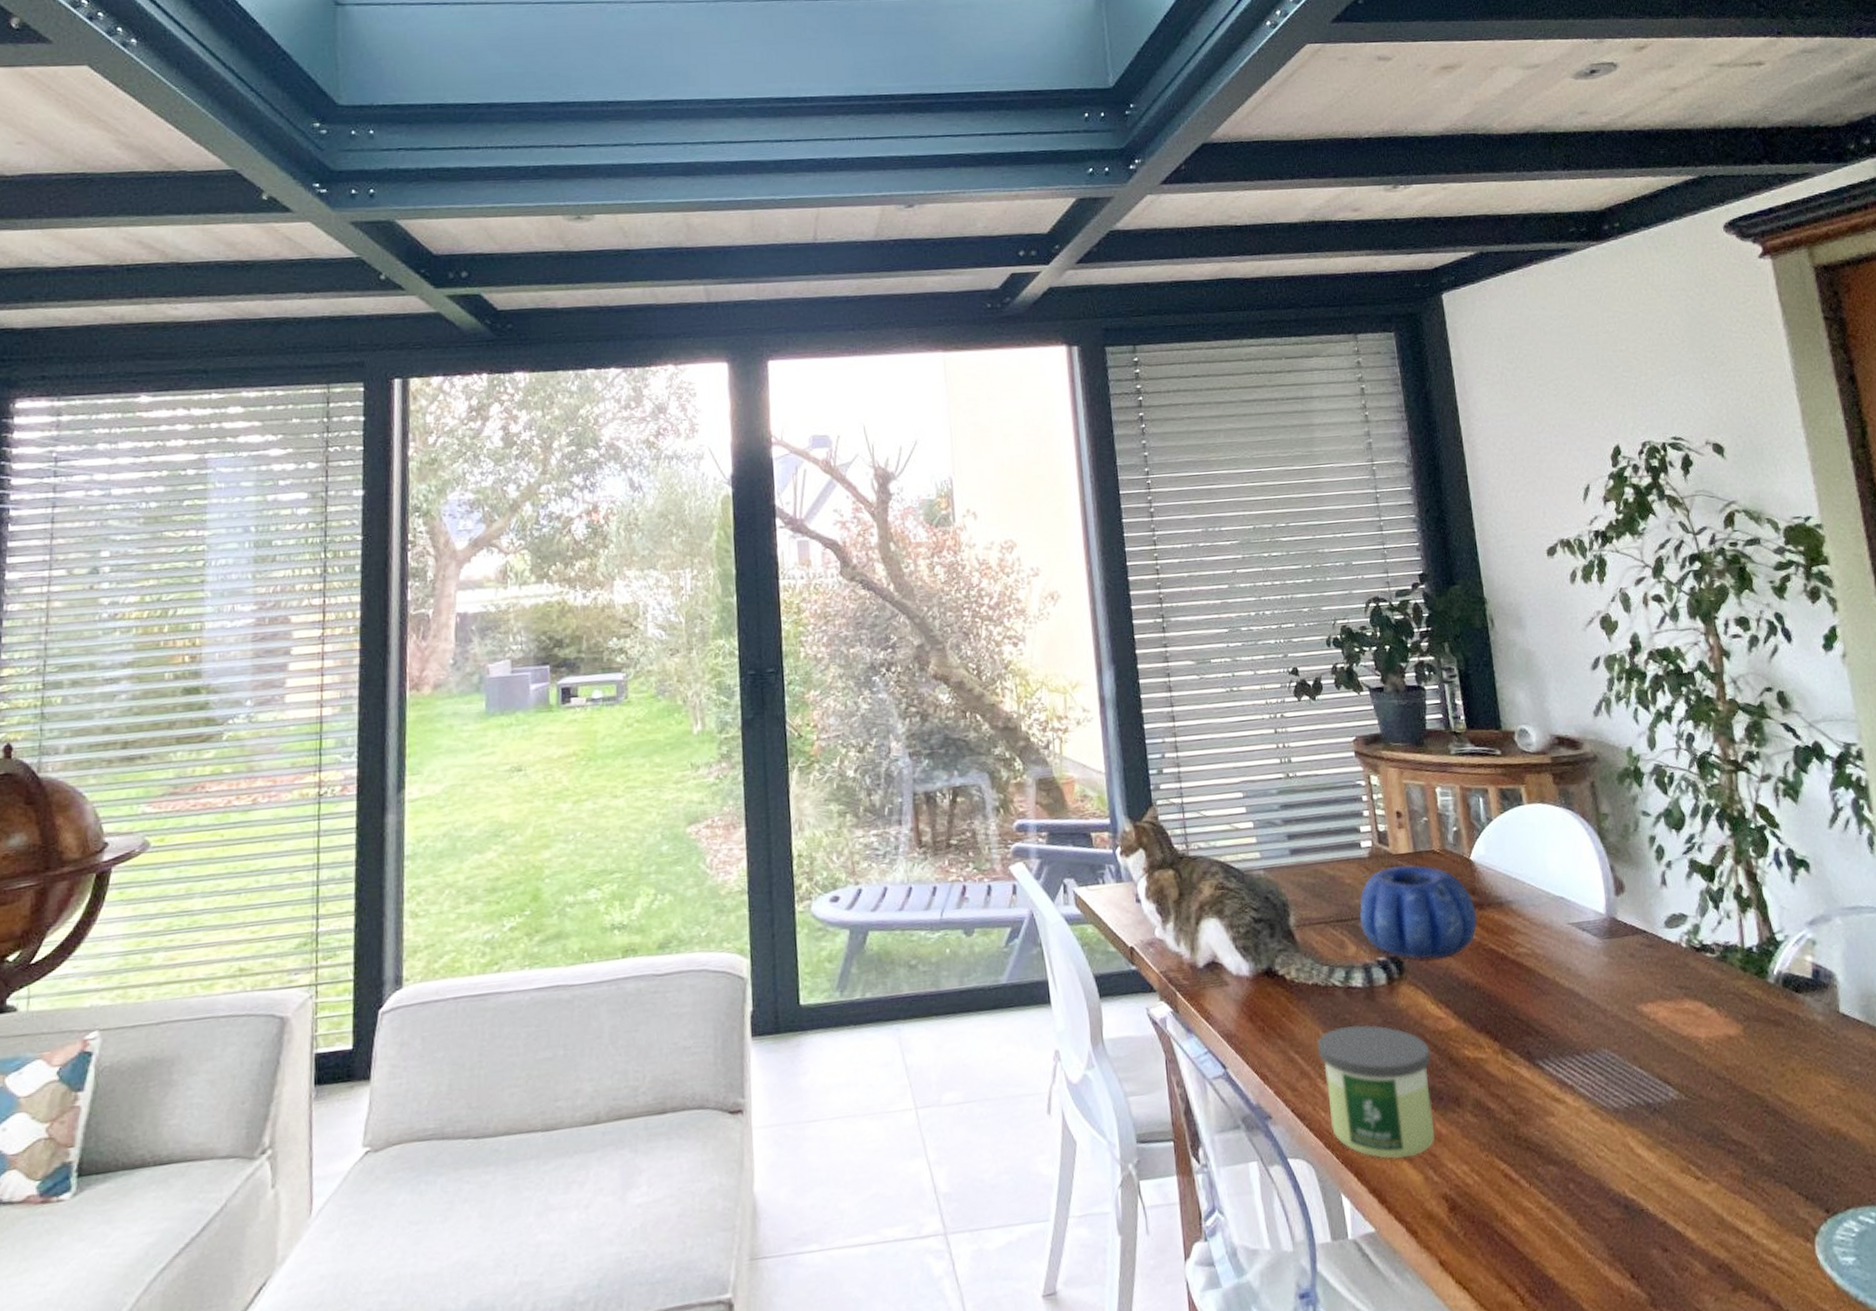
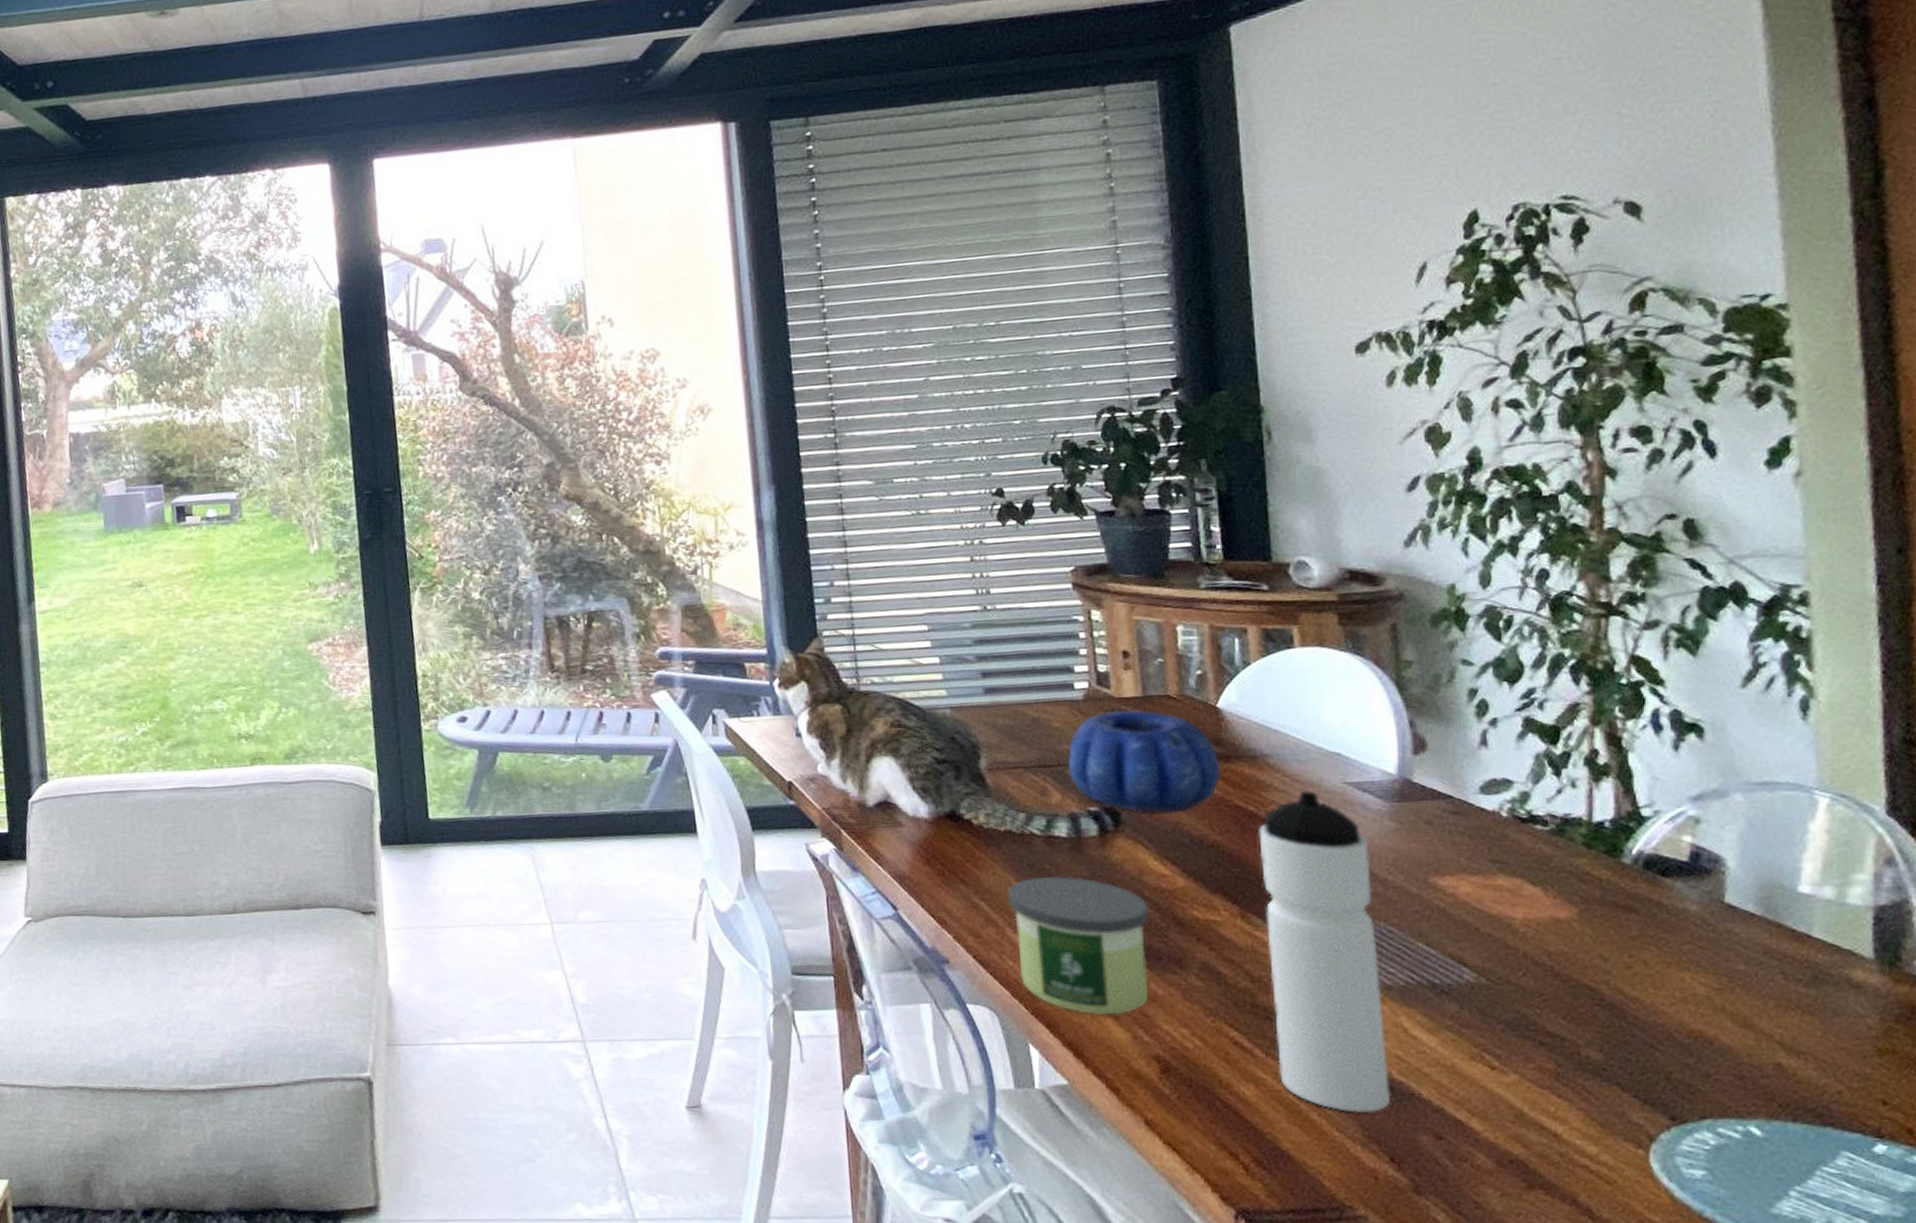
water bottle: none [1509,932,1627,1233] -> present [1258,790,1391,1113]

